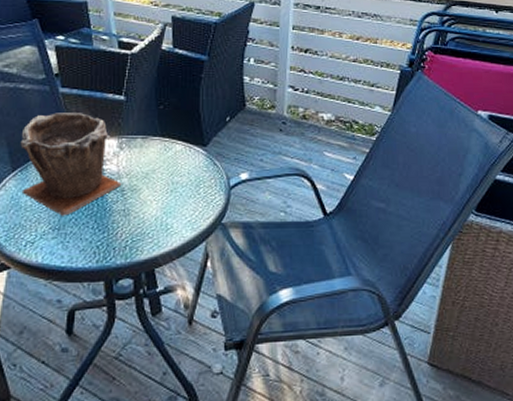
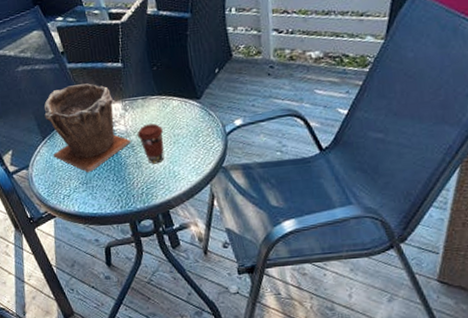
coffee cup: none [129,167,162,213] -> present [137,123,165,164]

